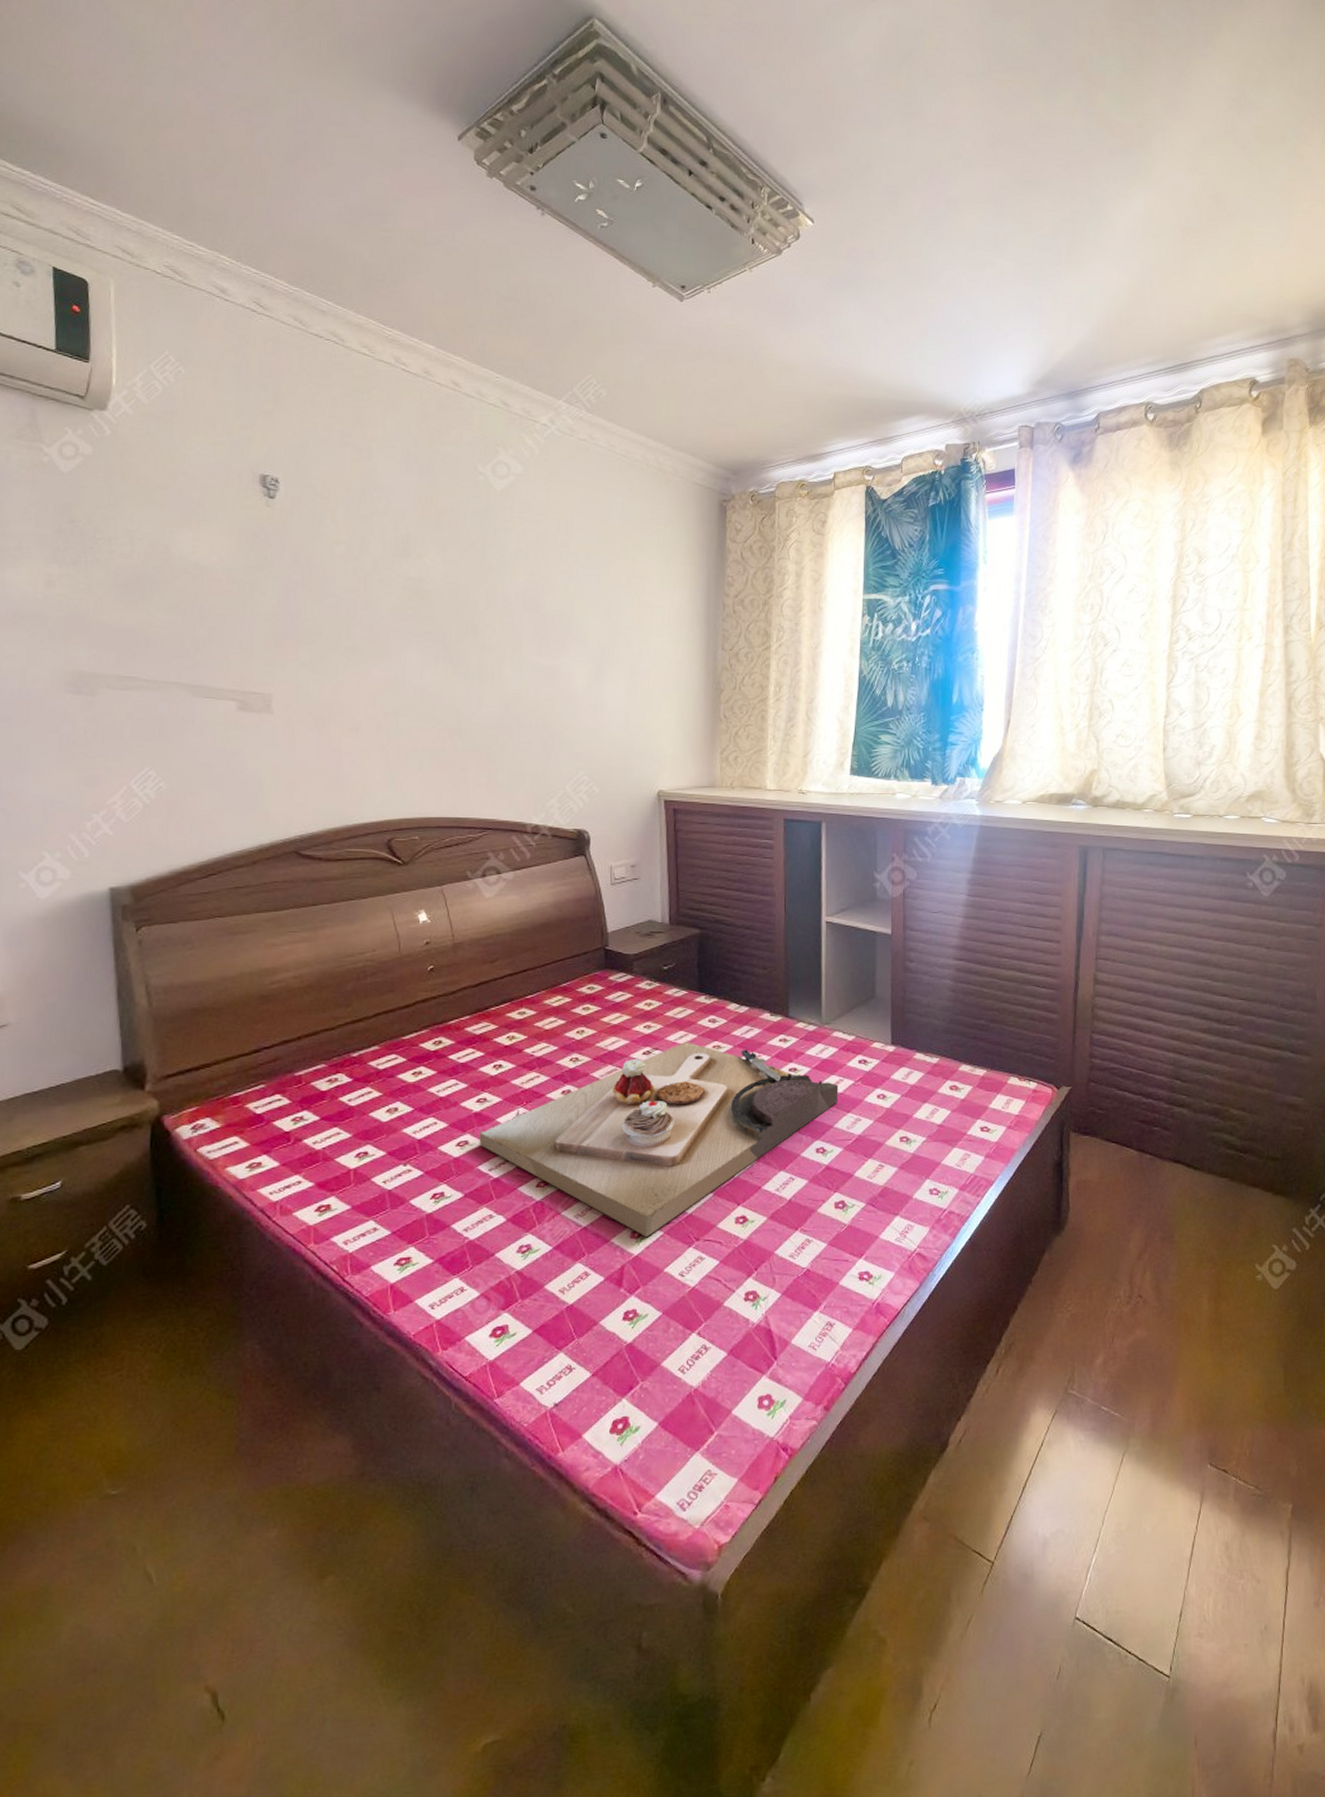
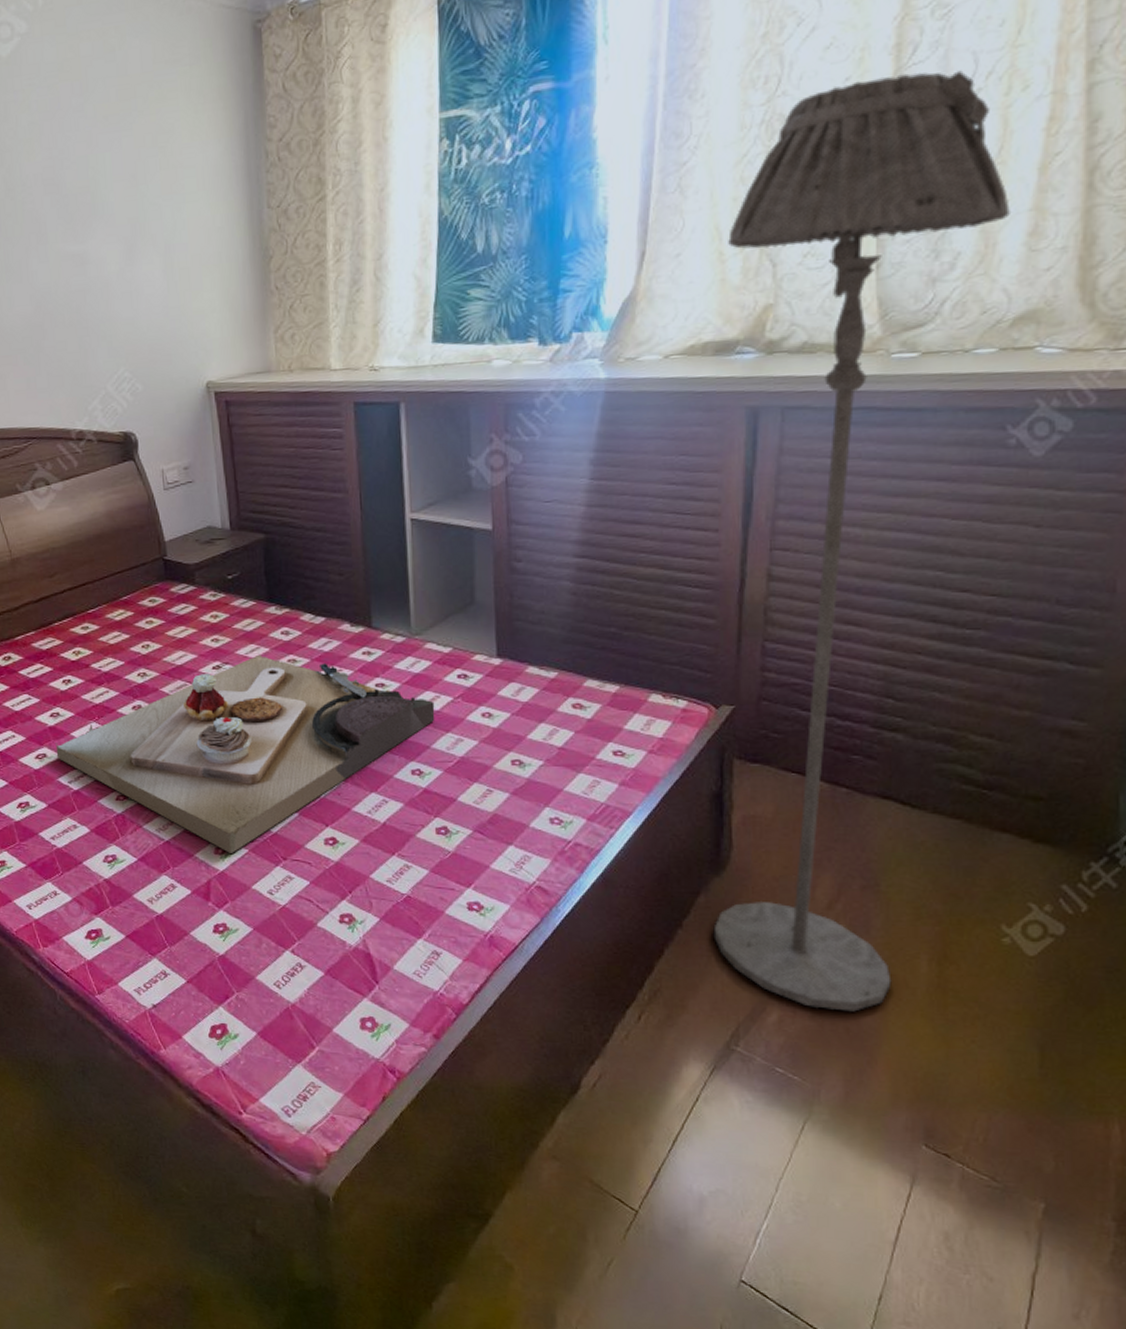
floor lamp: none [1055,617,1244,1349] -> present [713,70,1010,1012]

